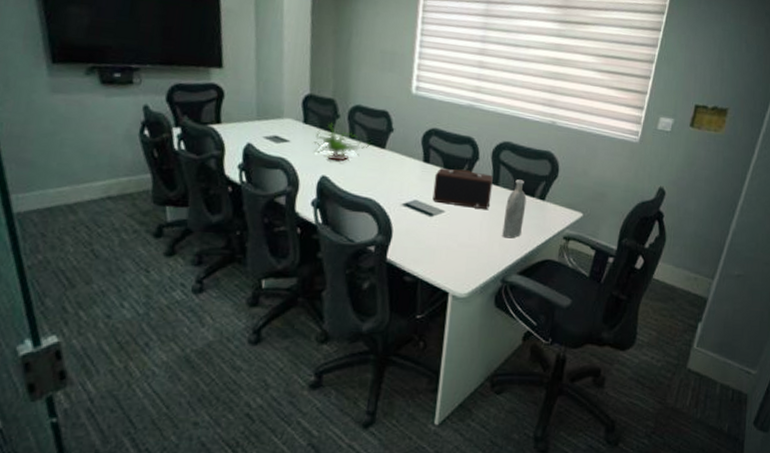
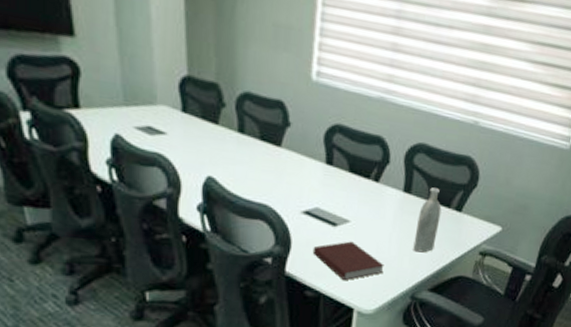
plant: present [313,123,370,162] -> none [195,113,264,161]
notebook: none [411,229,476,266] -> present [312,241,384,281]
speaker: present [432,168,493,209] -> none [336,172,405,220]

